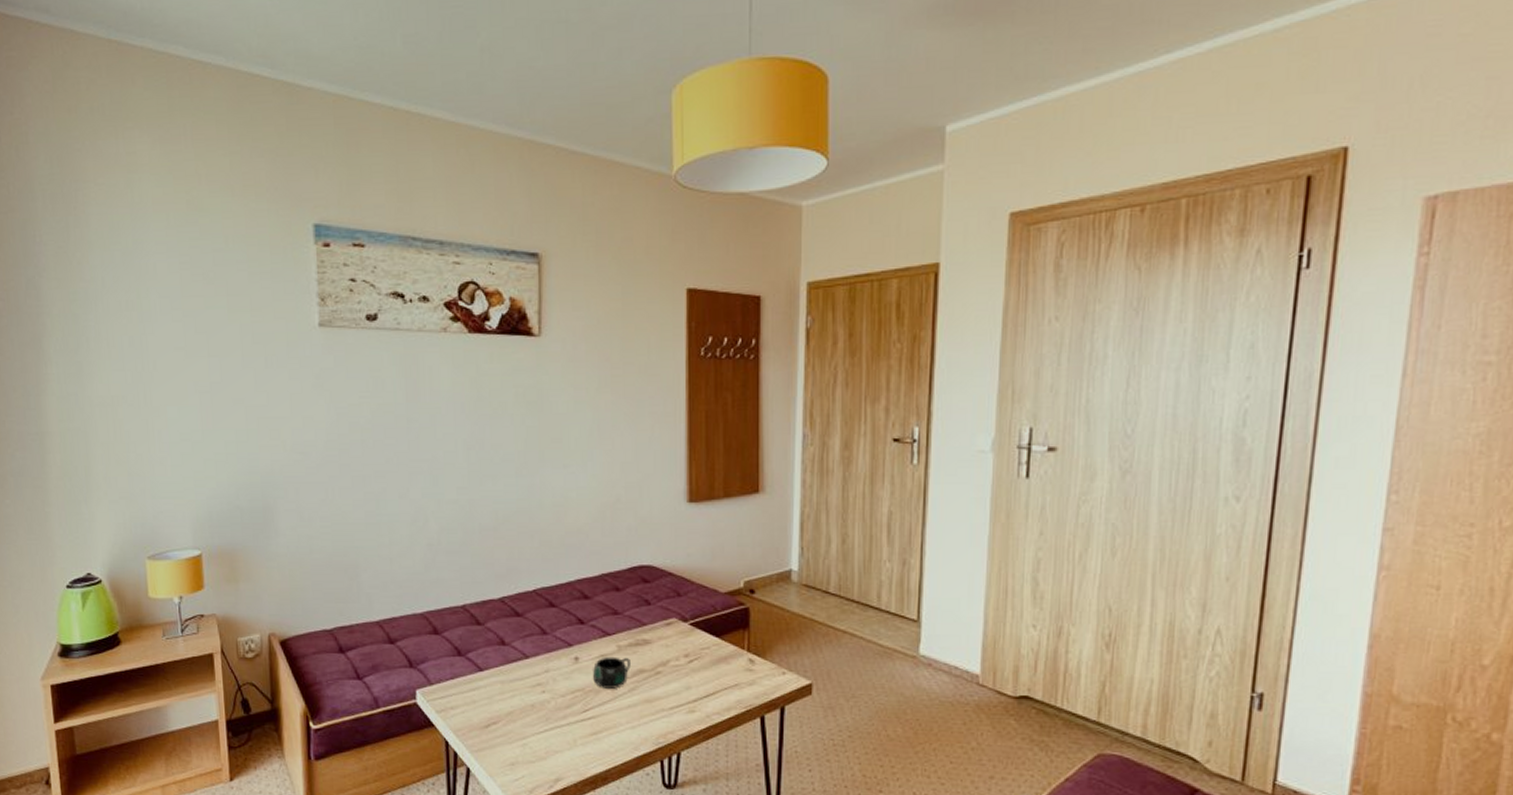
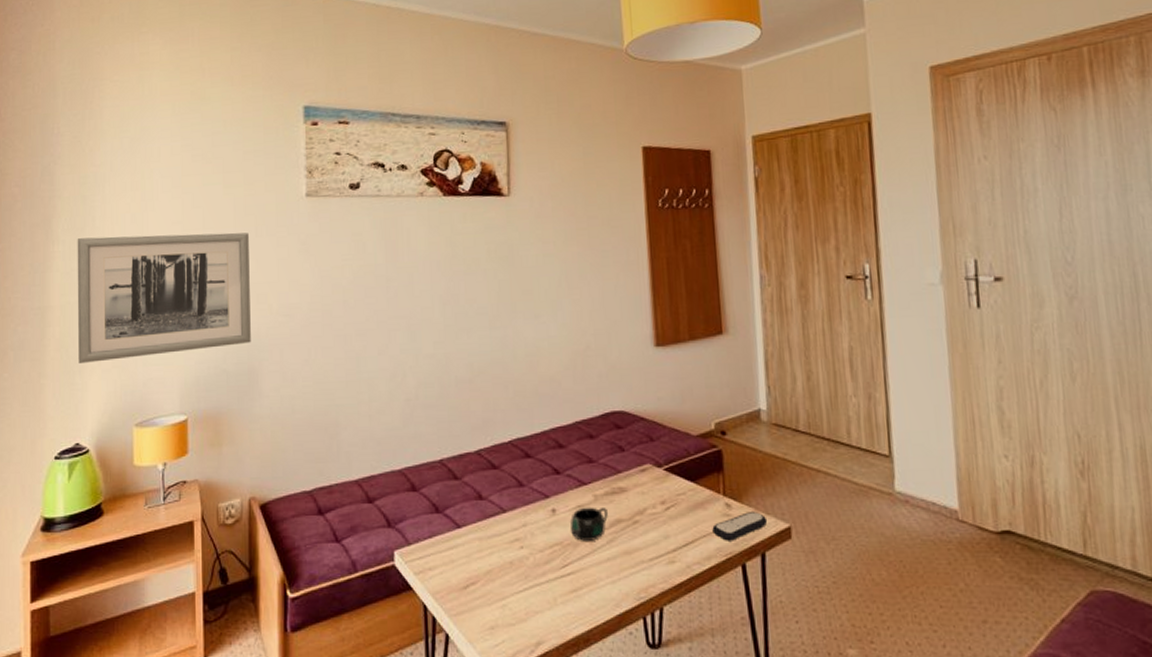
wall art: none [71,360,265,493] -> present [77,232,251,363]
remote control: none [734,668,790,694] -> present [712,512,768,541]

